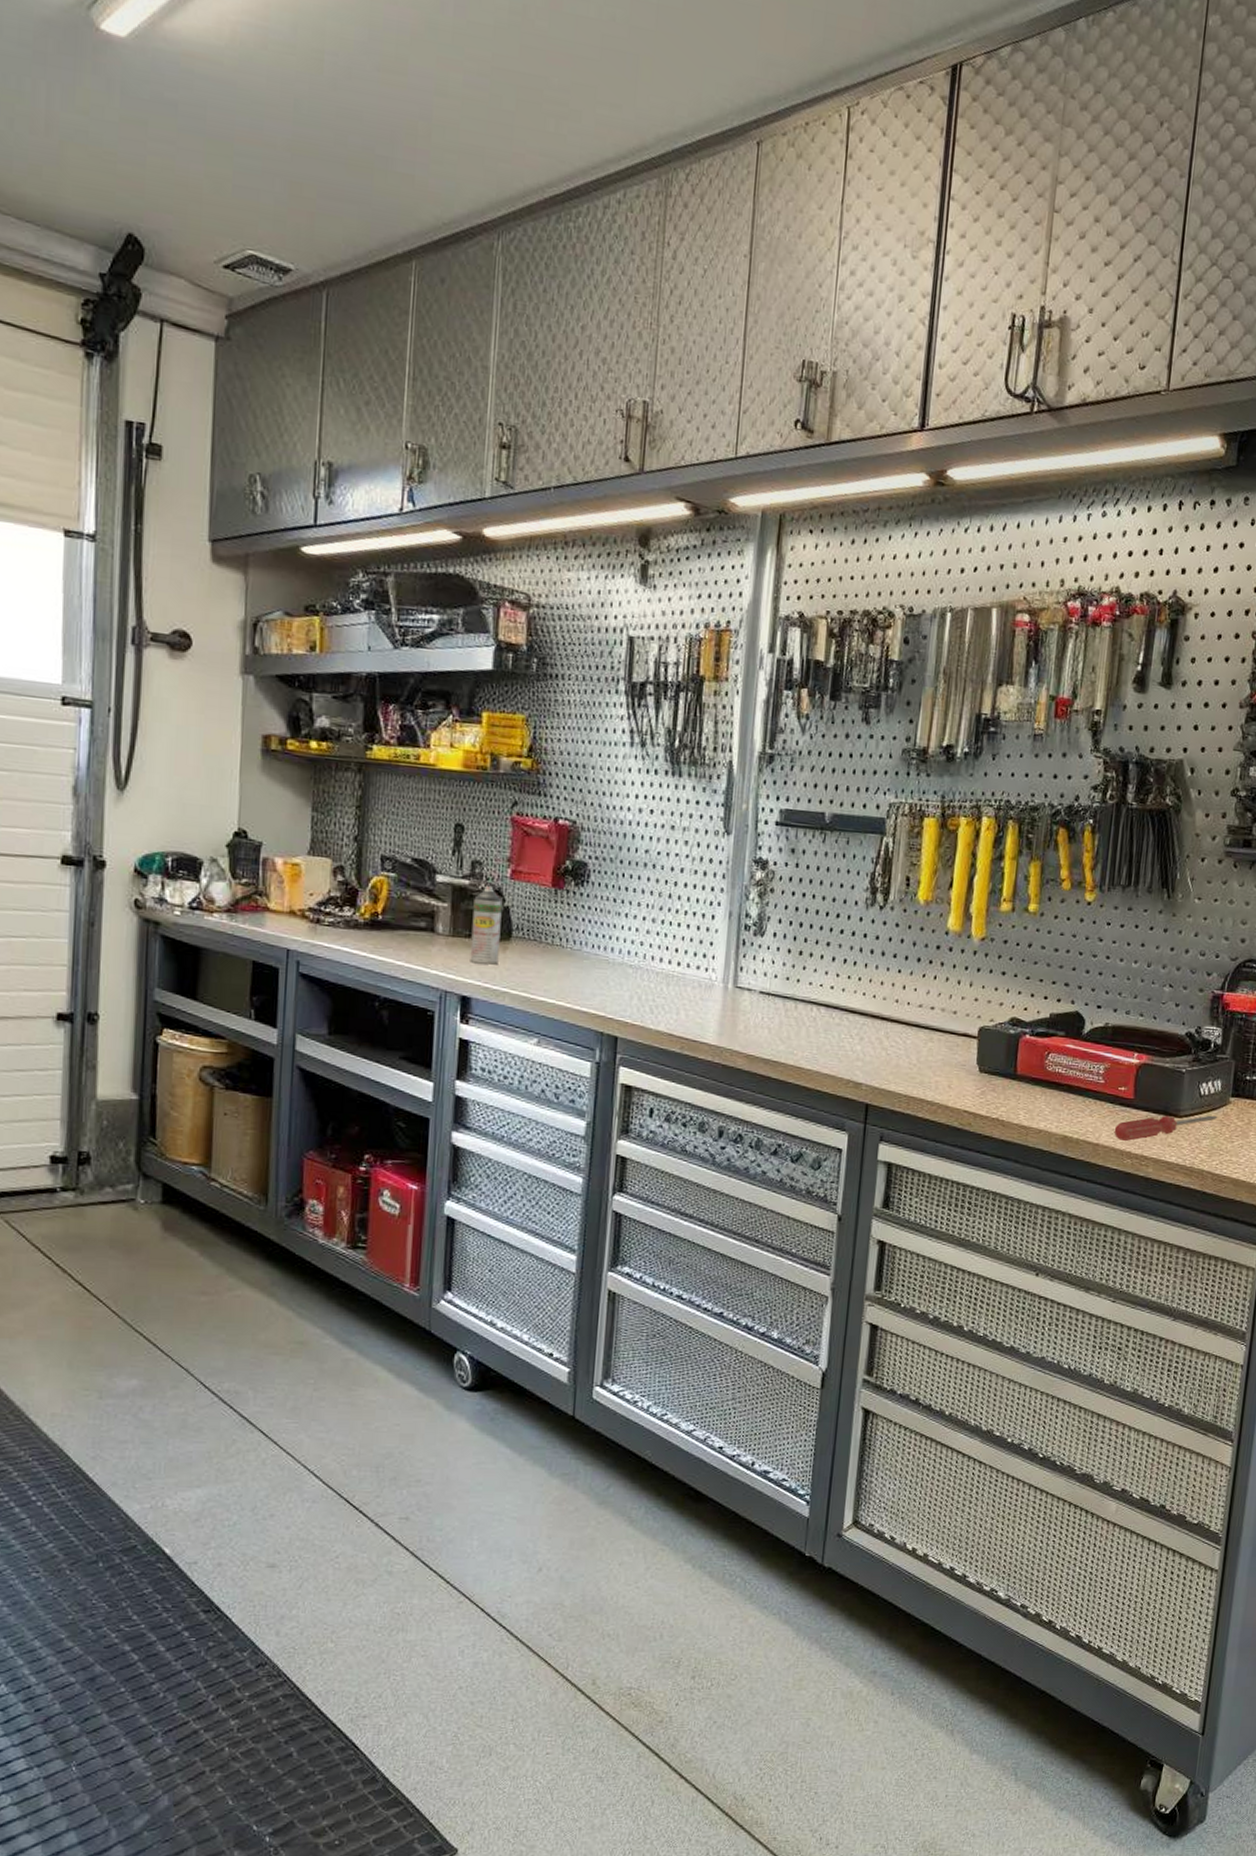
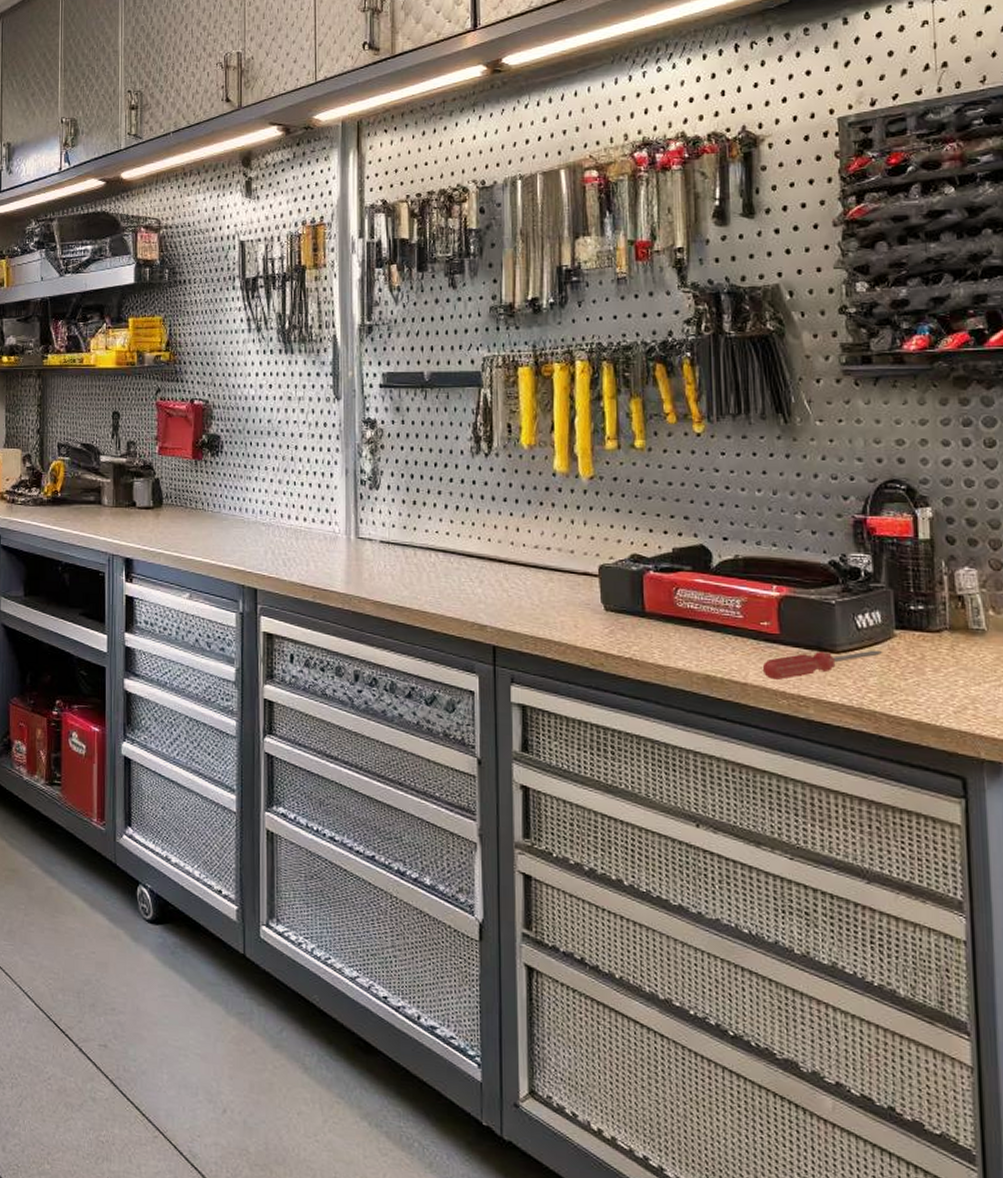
aerosol can: present [470,885,503,965] -> none [130,461,154,530]

